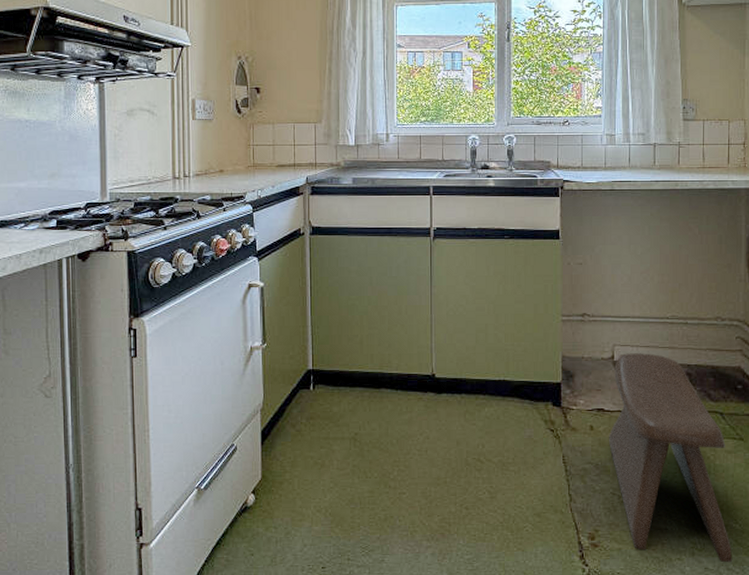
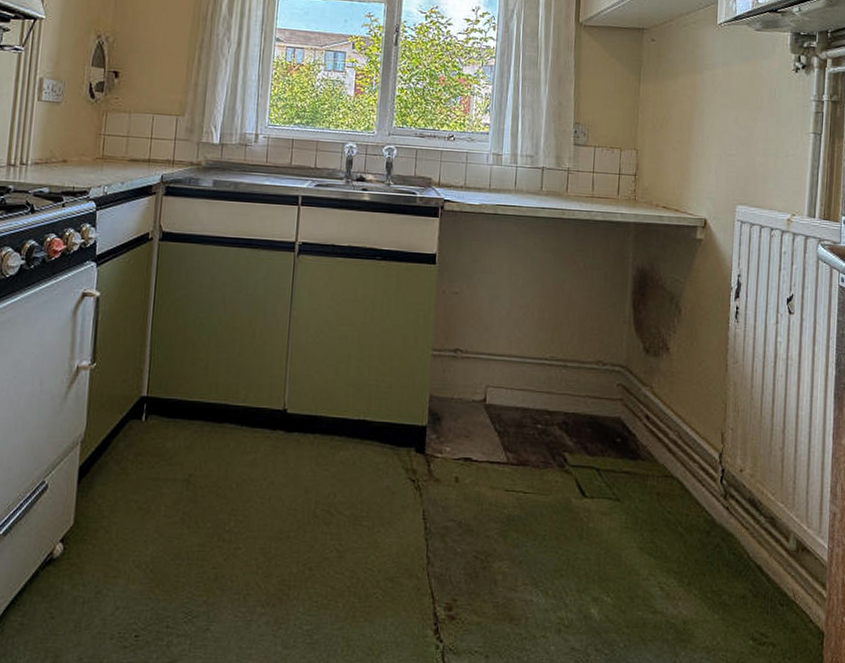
stool: present [608,353,733,563] -> none [474,396,602,642]

